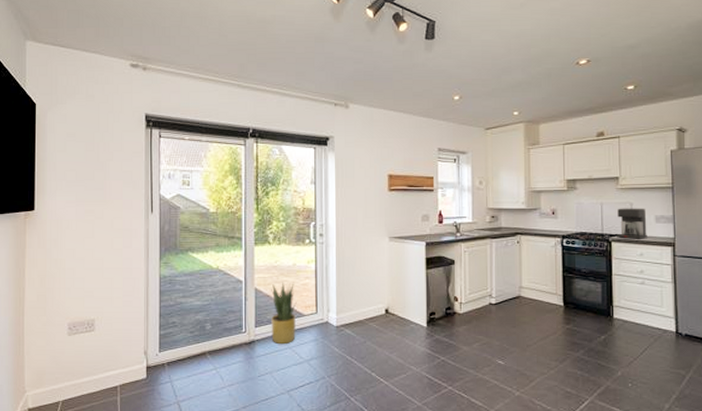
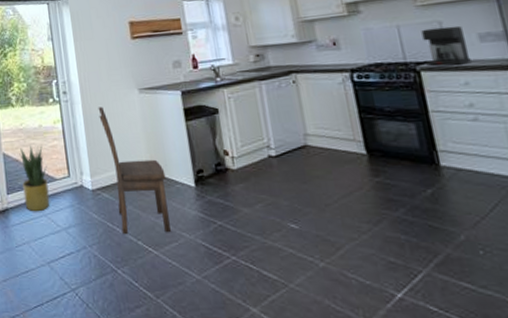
dining chair: none [350,251,403,366] -> present [98,106,171,234]

